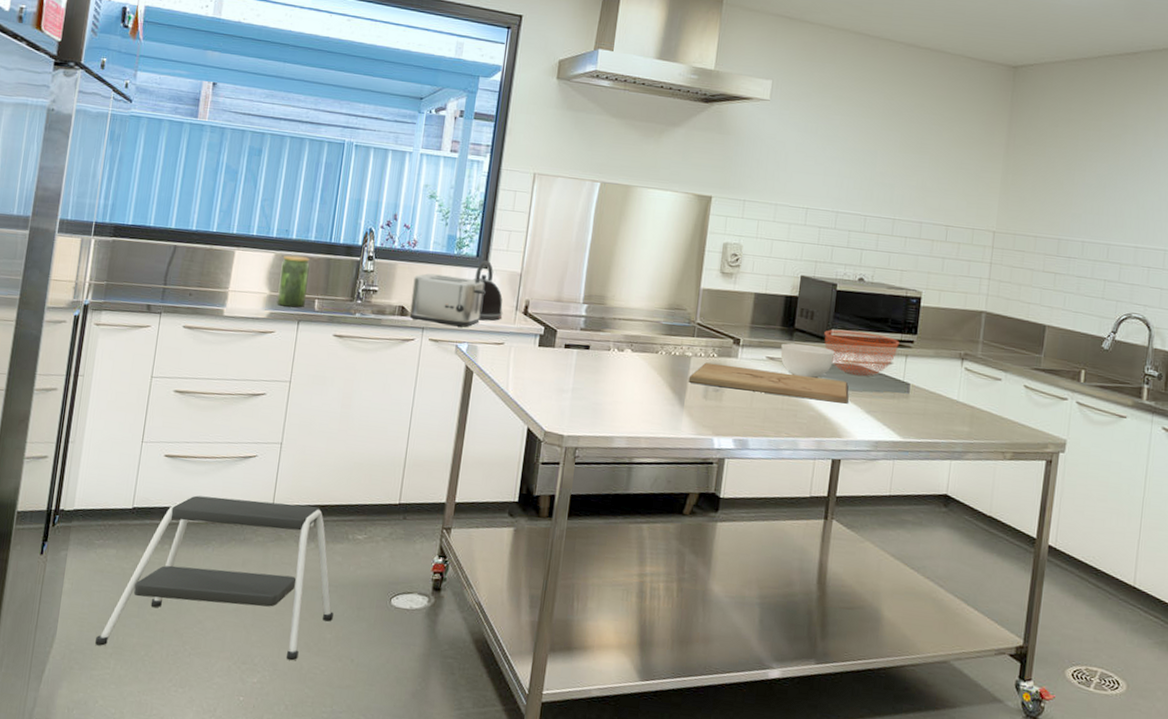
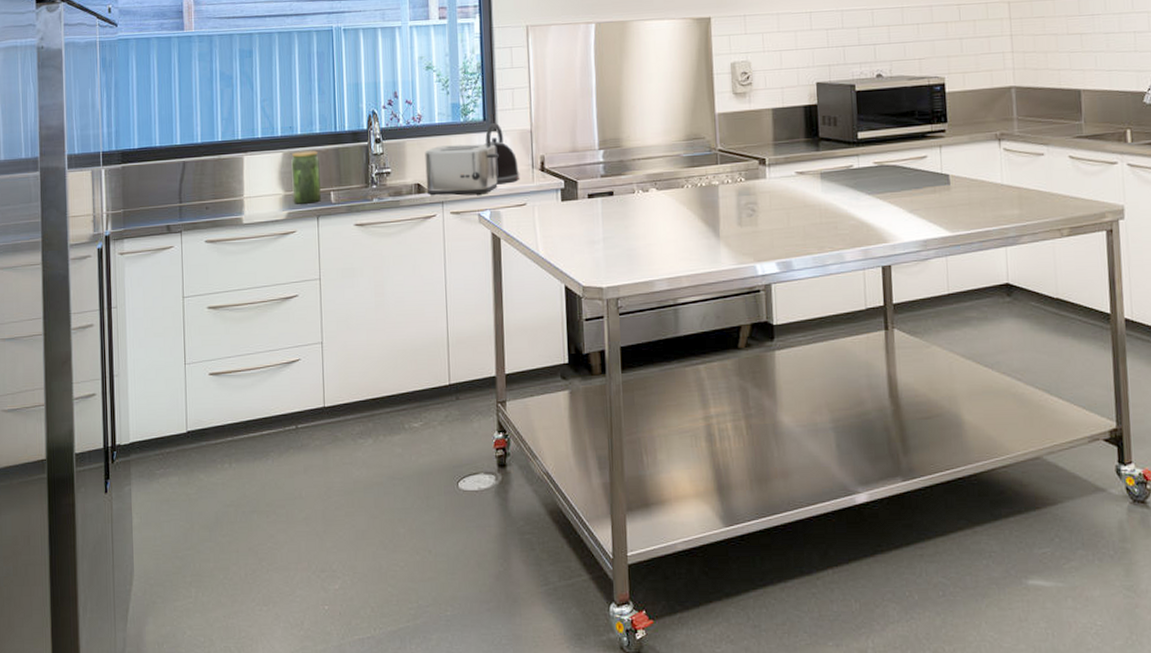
step stool: present [95,495,334,661] -> none [173,401,403,576]
cutting board: present [688,362,849,404] -> none [719,183,888,212]
bowl: present [780,343,835,379] -> none [809,152,866,187]
colander: present [824,329,899,377] -> none [851,129,930,176]

